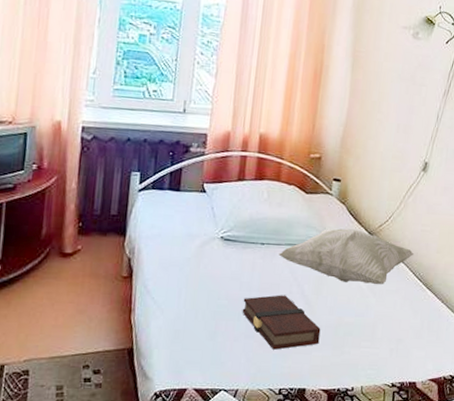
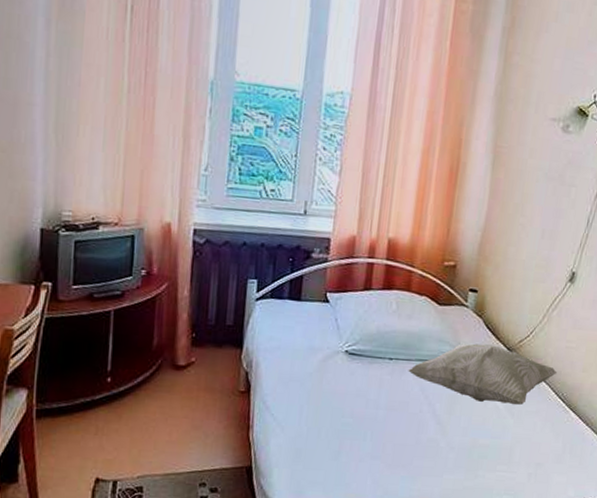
book: present [242,295,321,350] -> none [368,413,453,472]

